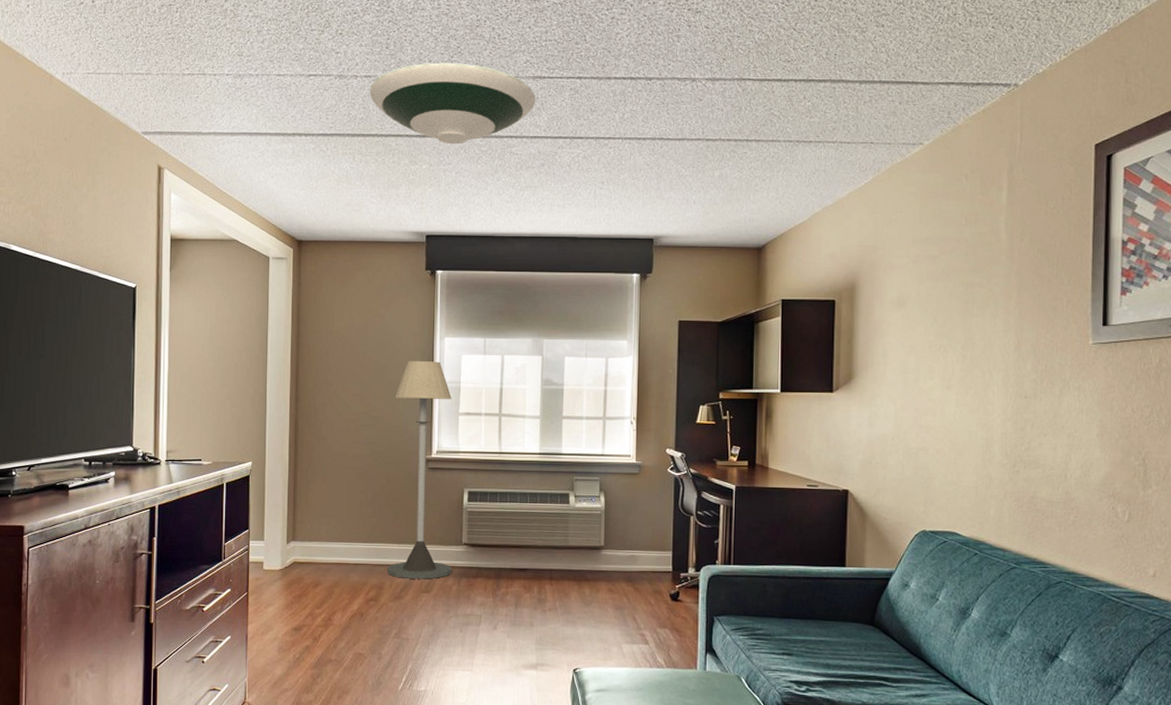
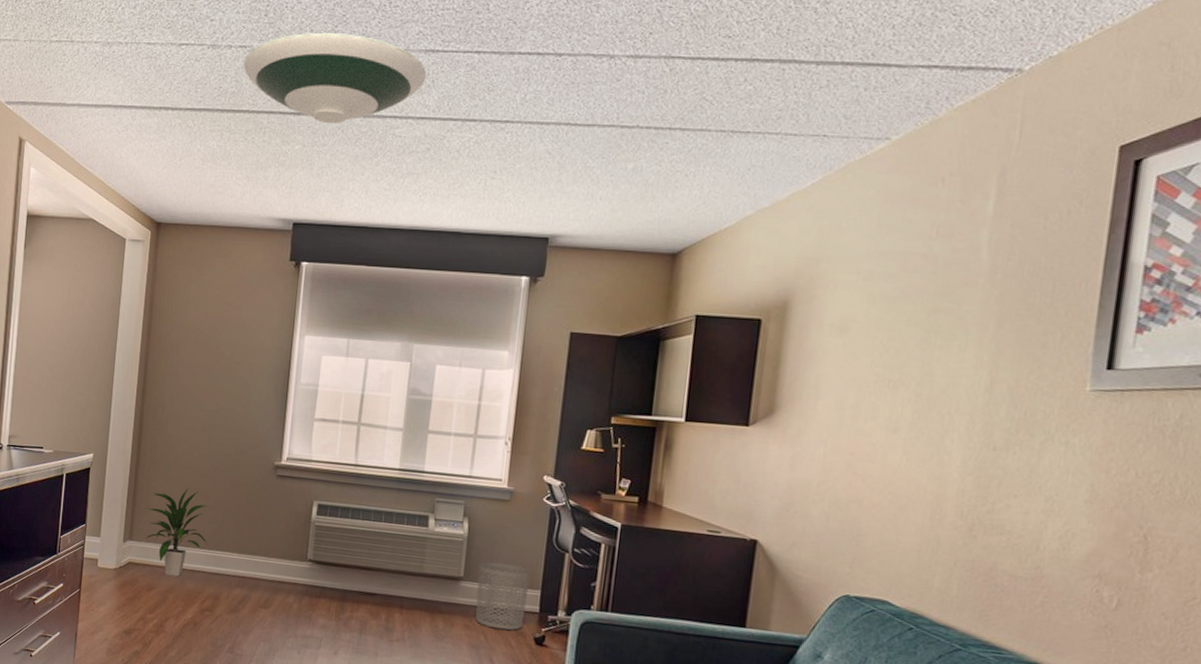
indoor plant: none [307,487,368,571] -> present [146,488,208,577]
floor lamp: present [387,361,453,579] -> none [225,358,308,594]
waste bin: none [616,530,662,590] -> present [475,562,531,631]

